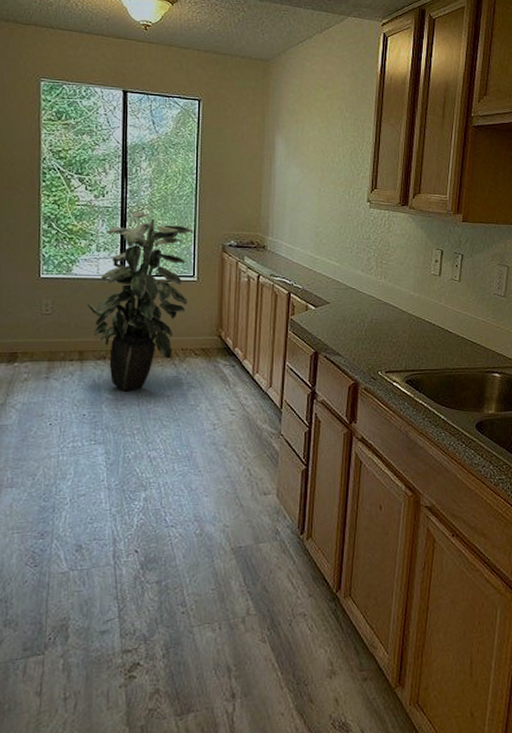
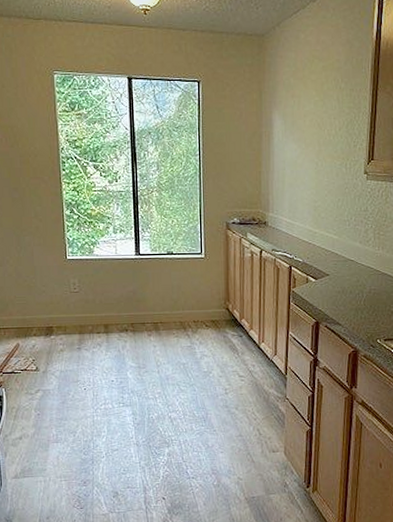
indoor plant: present [86,211,194,392] -> none [108,194,200,360]

